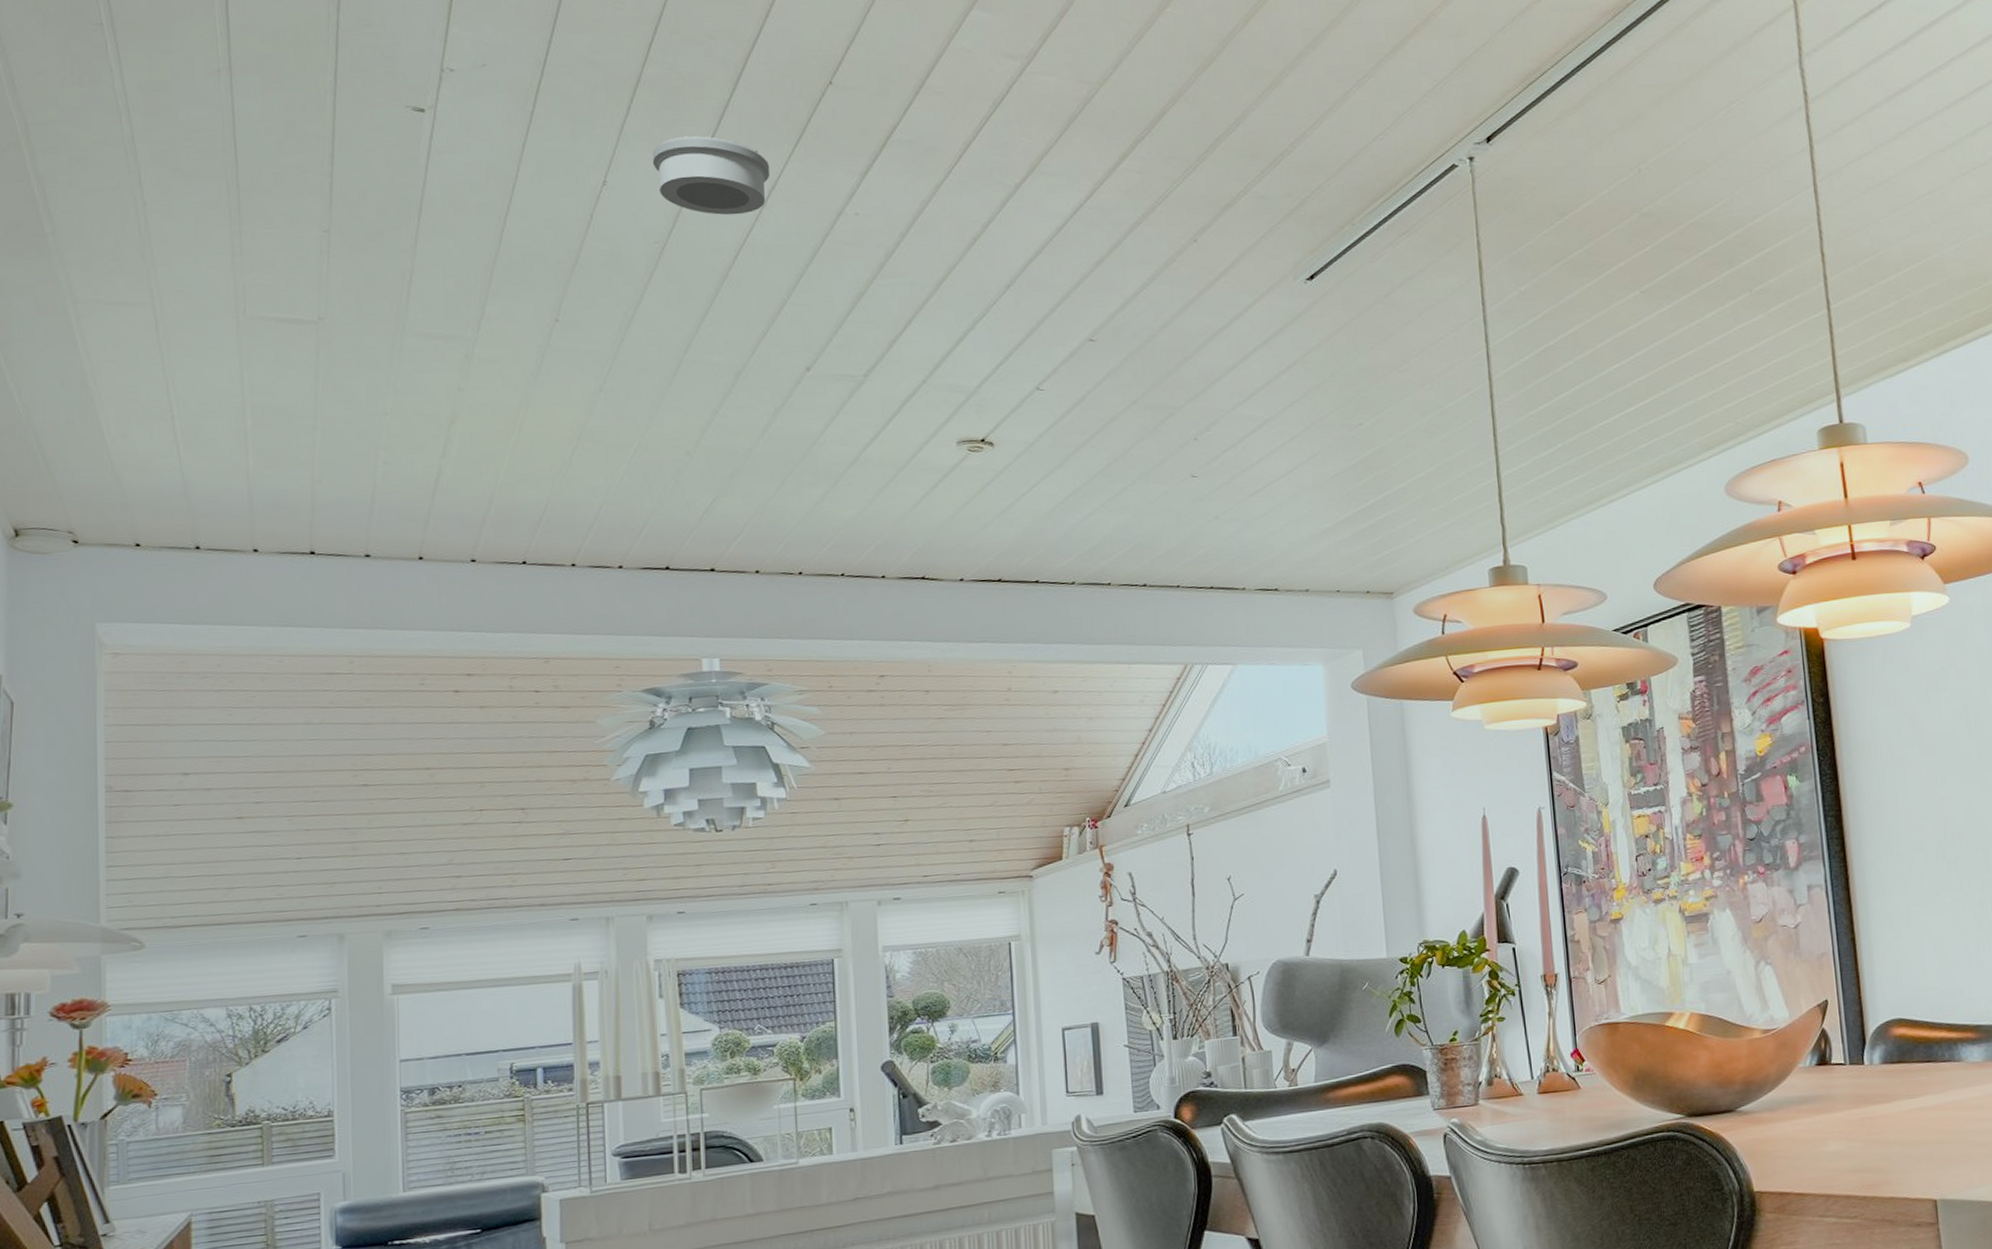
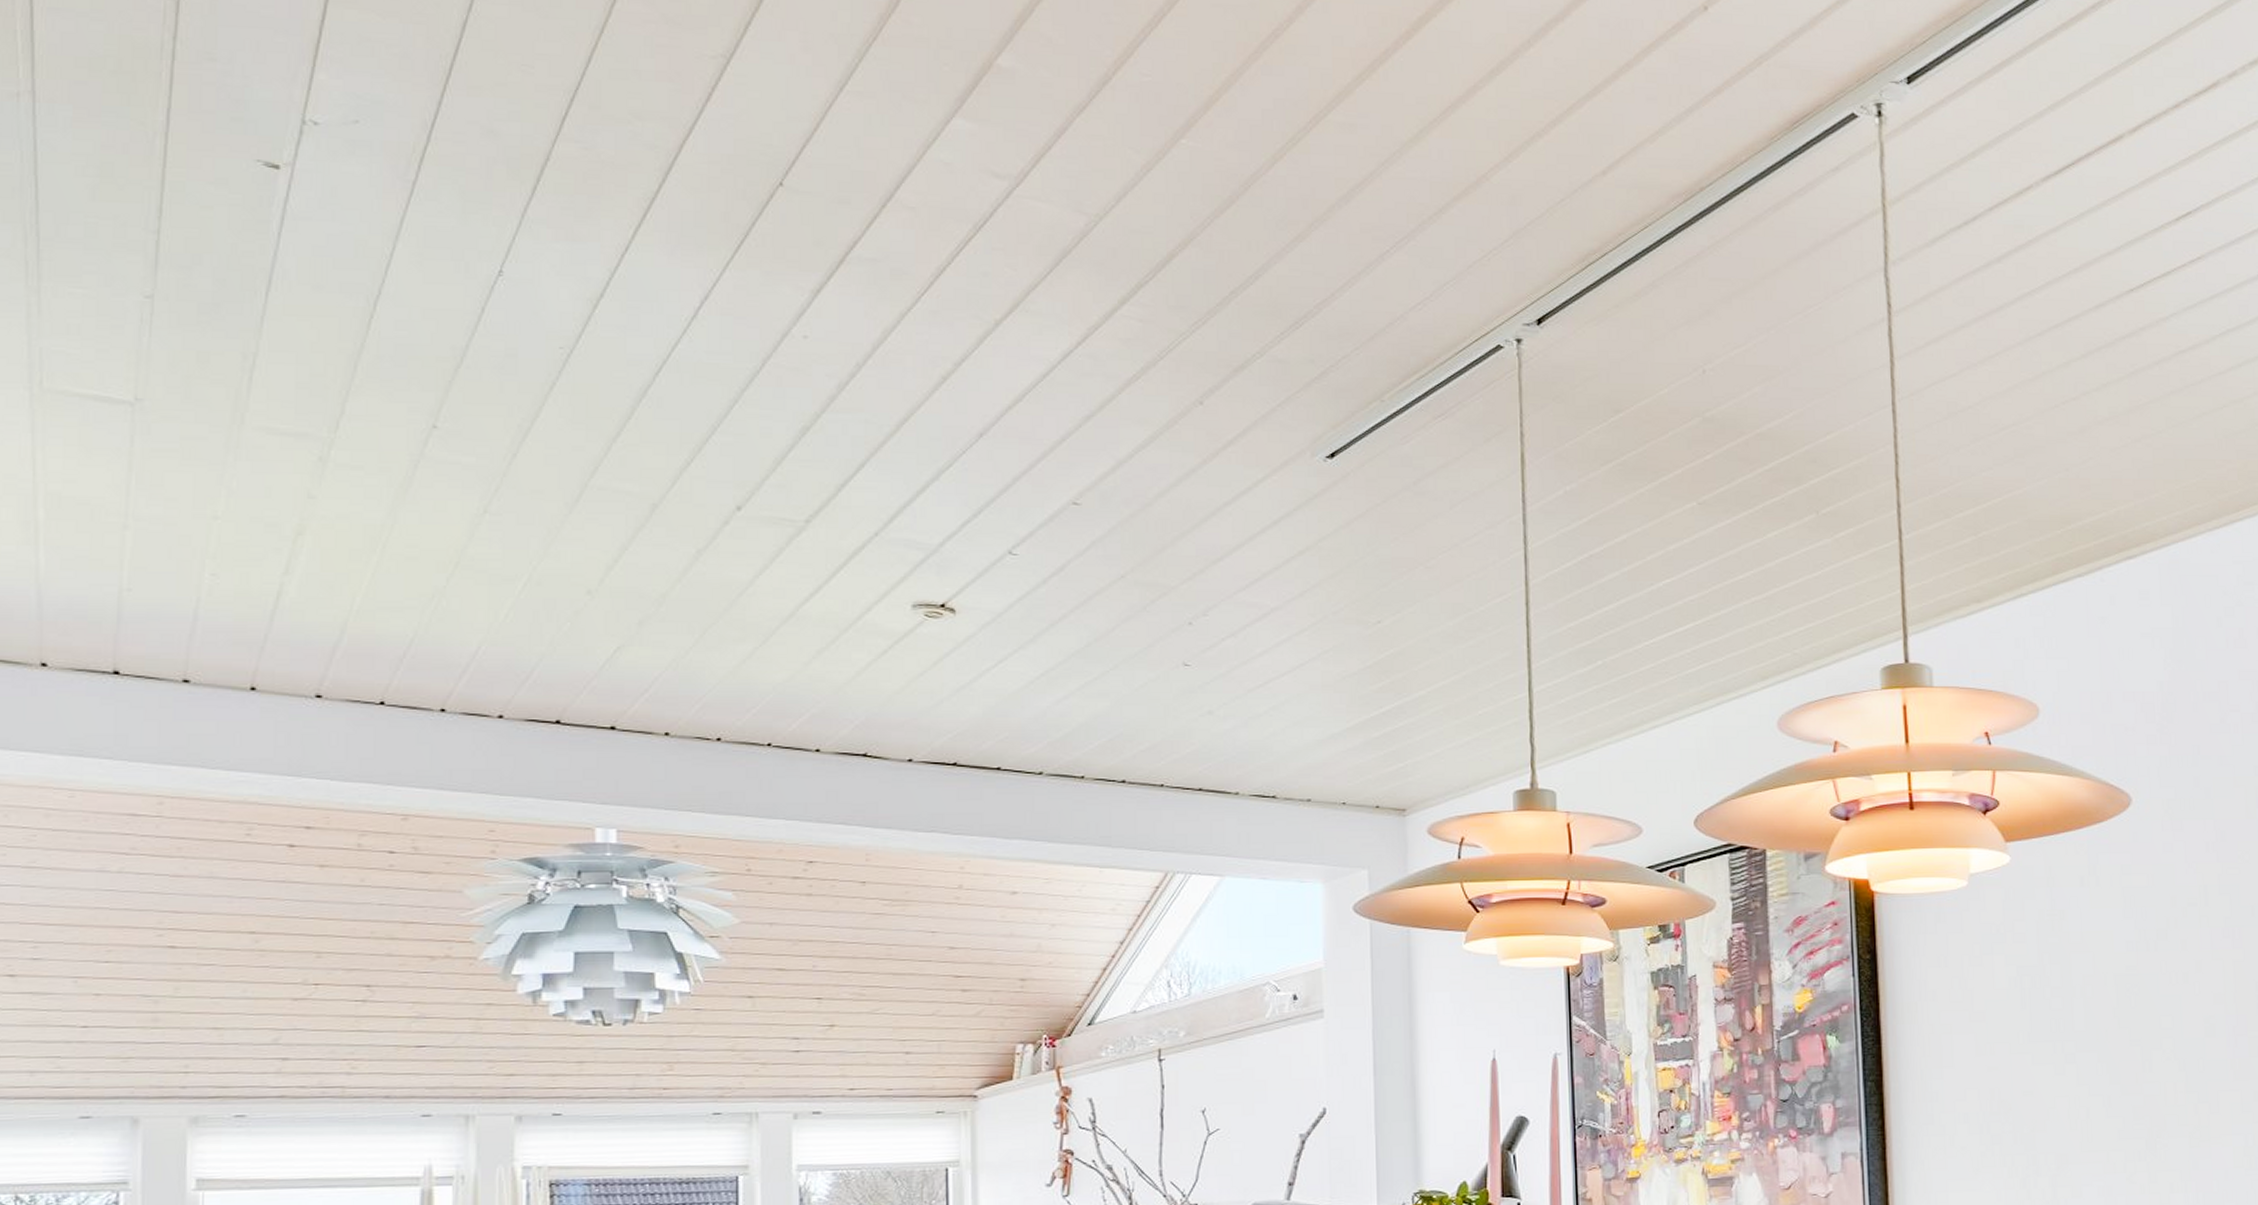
smoke detector: present [653,135,770,215] -> none [561,228,704,325]

